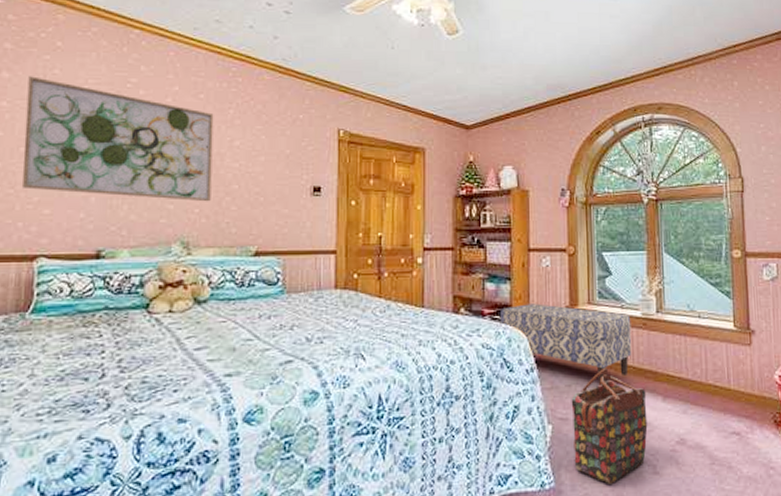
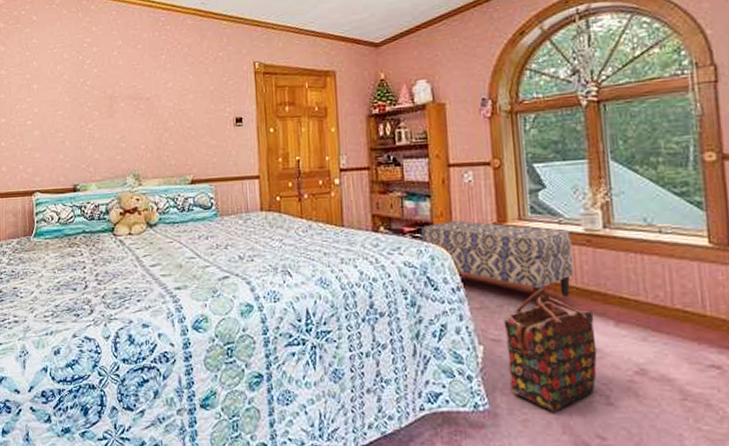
wall art: present [22,76,214,202] -> none [17,47,153,139]

